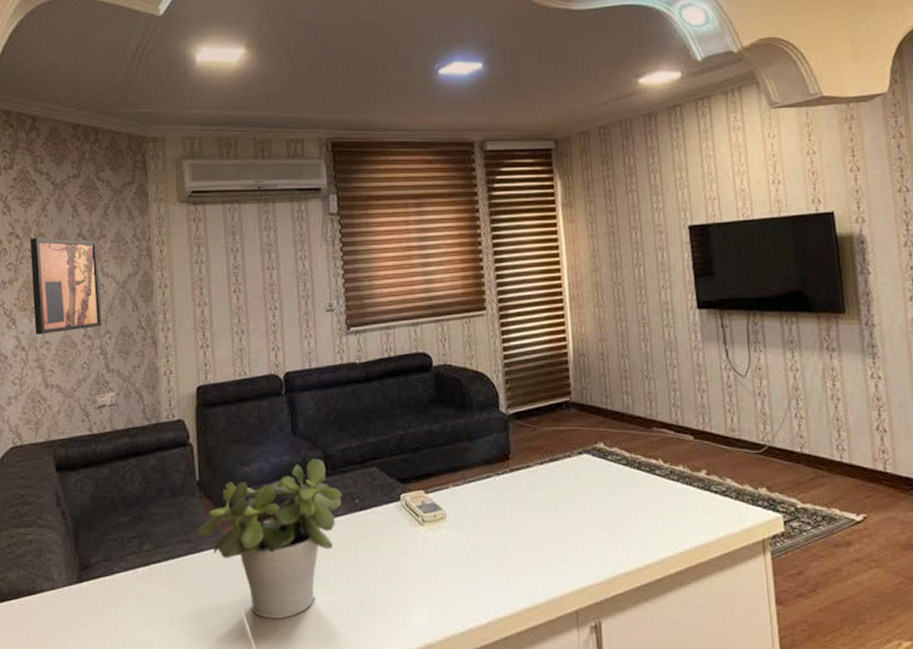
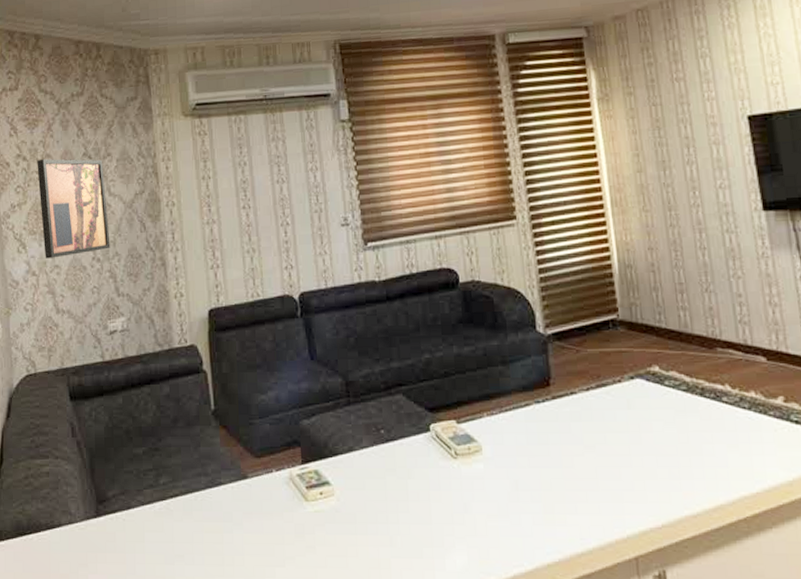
potted plant: present [195,458,343,619] -> none [212,385,367,560]

